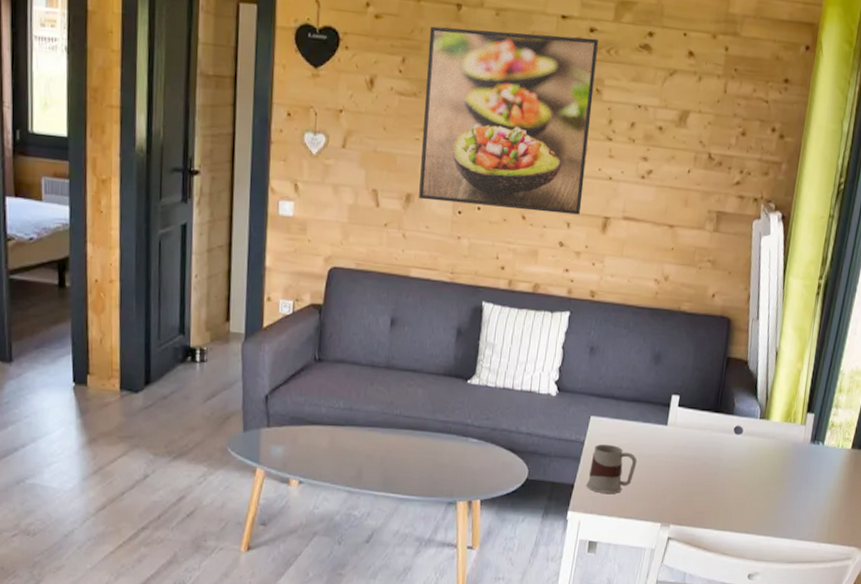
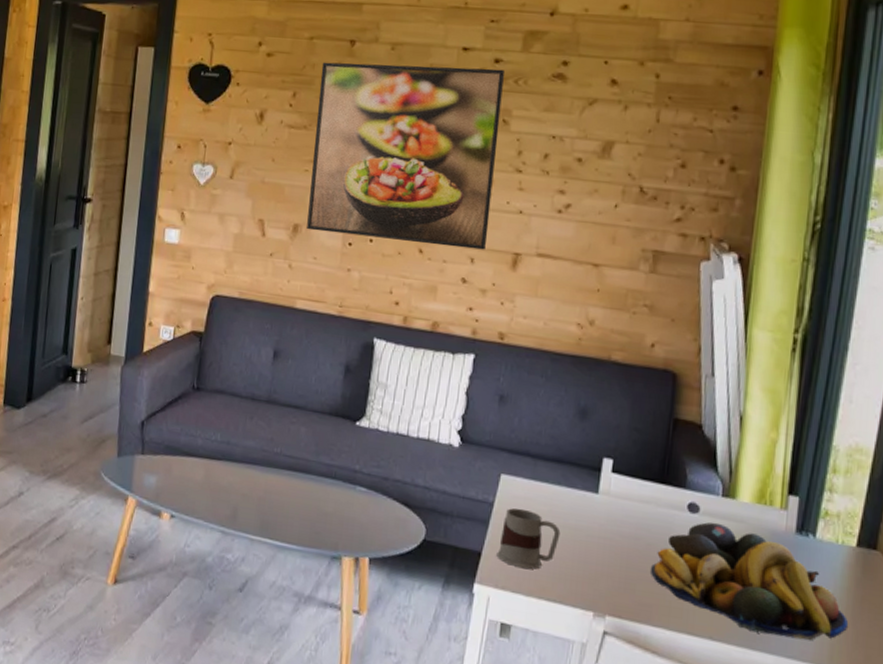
fruit bowl: none [705,440,842,525] -> present [651,522,848,641]

